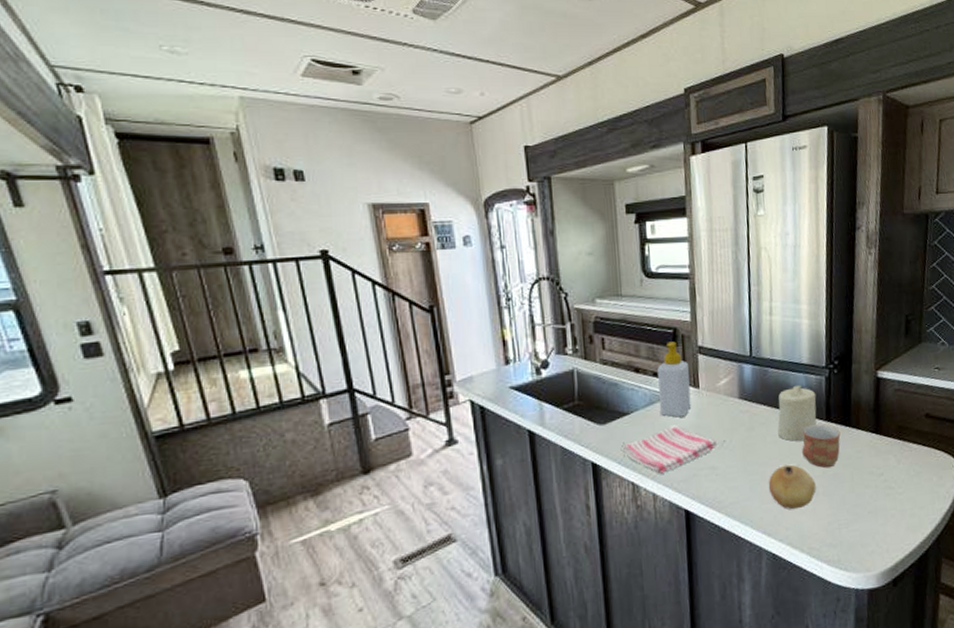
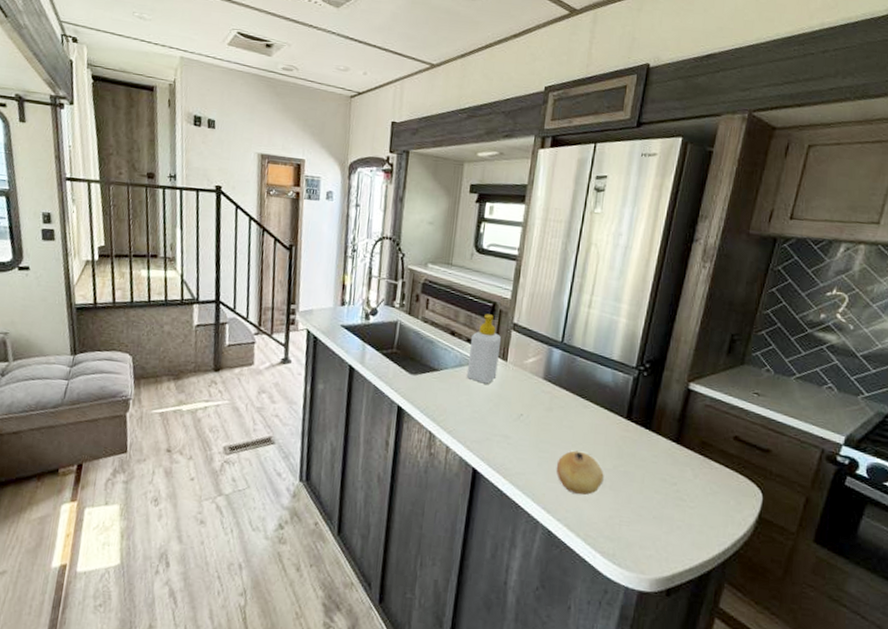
dish towel: present [622,426,718,474] -> none [426,390,515,430]
candle: present [778,384,817,441] -> none [575,378,621,432]
mug: present [802,424,841,468] -> none [596,419,639,464]

